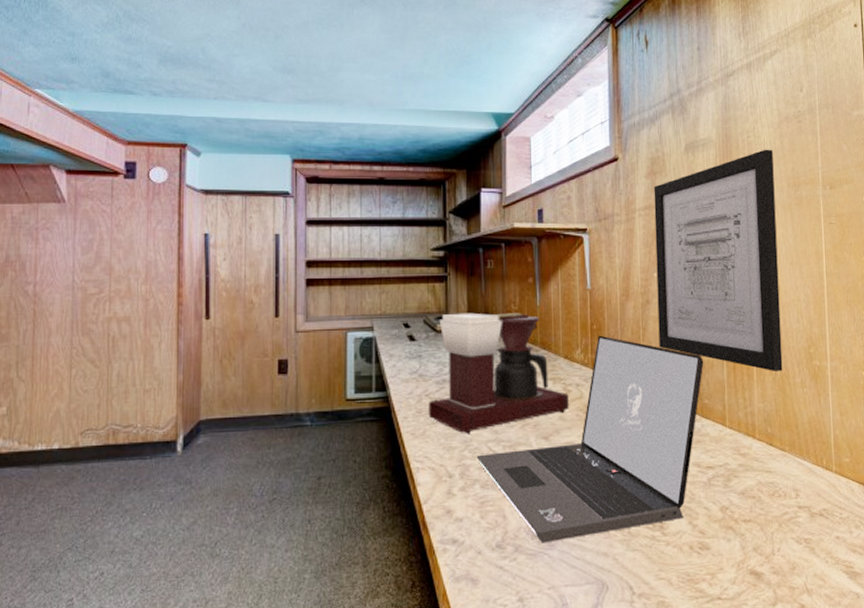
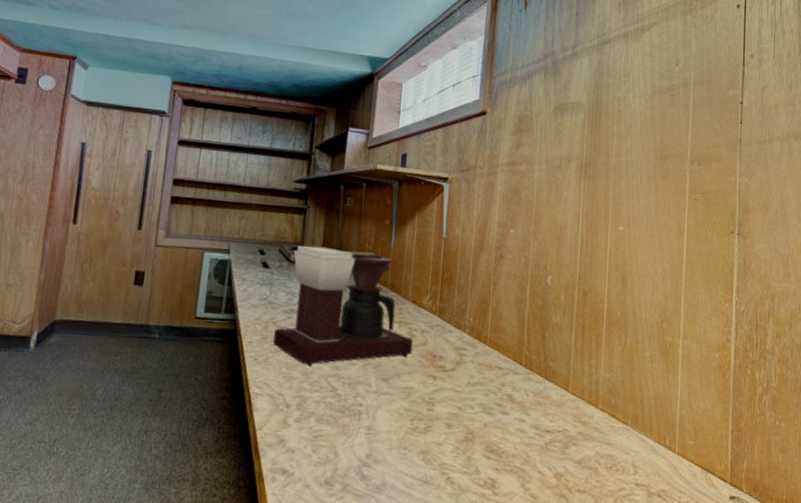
laptop: present [476,335,704,544] -> none [315,284,553,486]
wall art: present [653,149,783,372] -> none [508,118,642,343]

